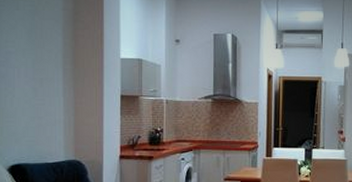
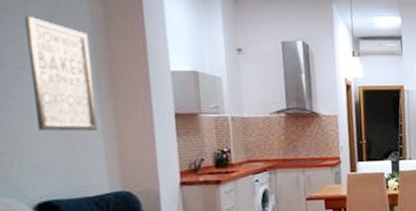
wall art: none [16,10,60,107] -> present [25,16,97,132]

